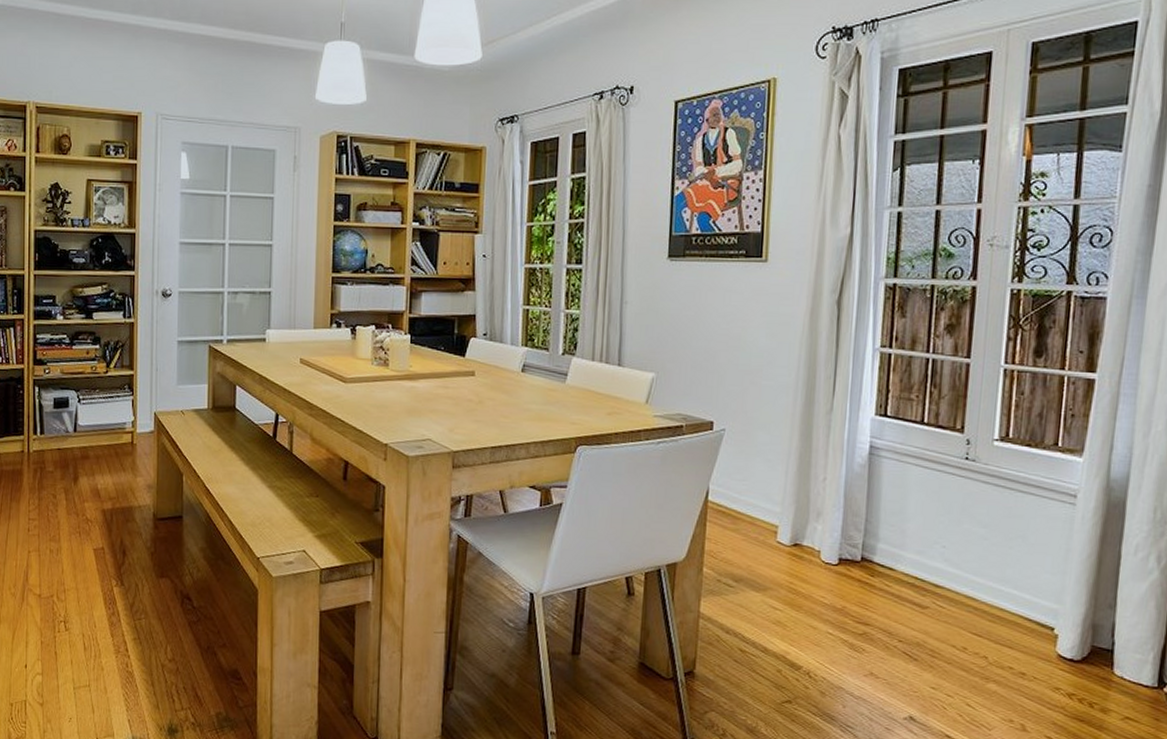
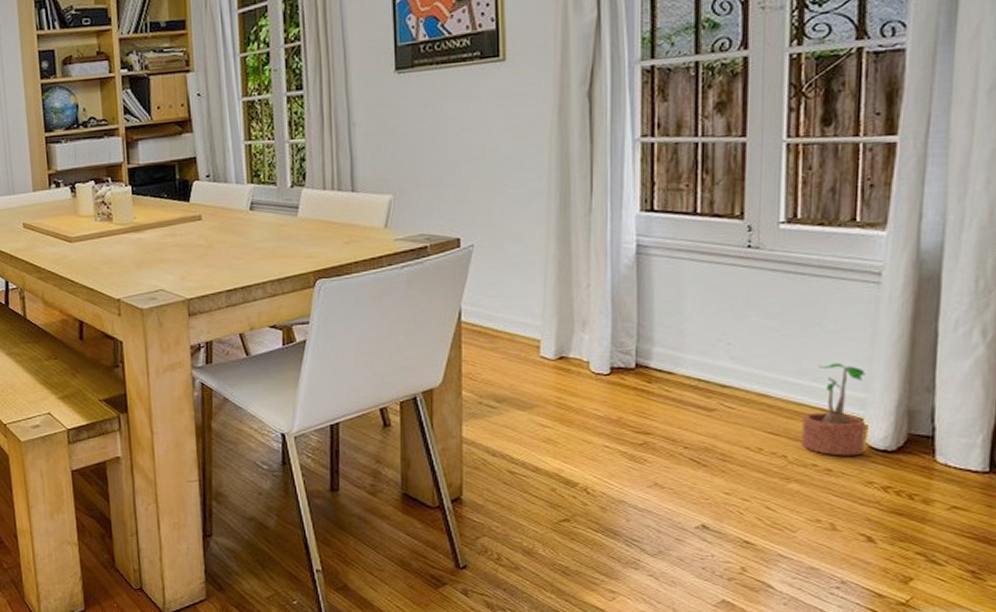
potted plant: none [1000,574,1060,663] -> present [801,363,867,456]

